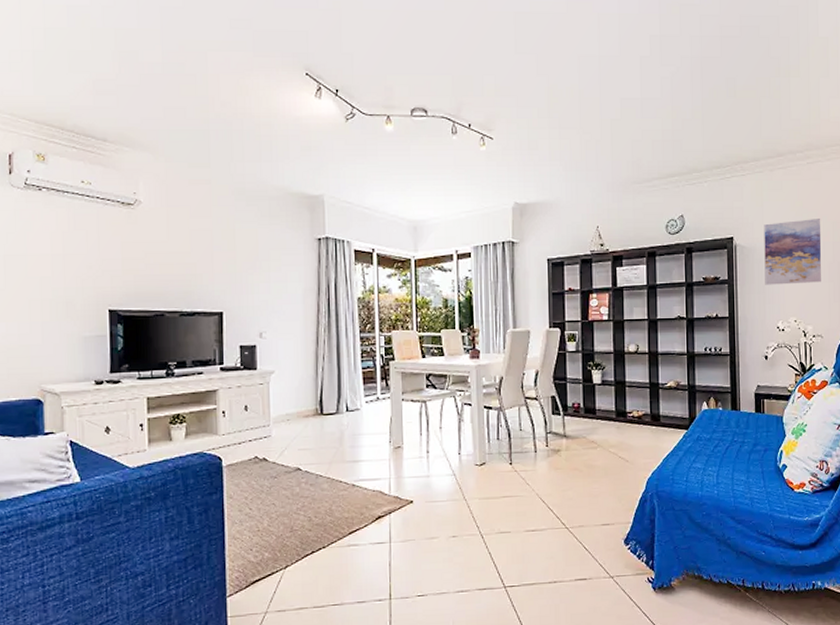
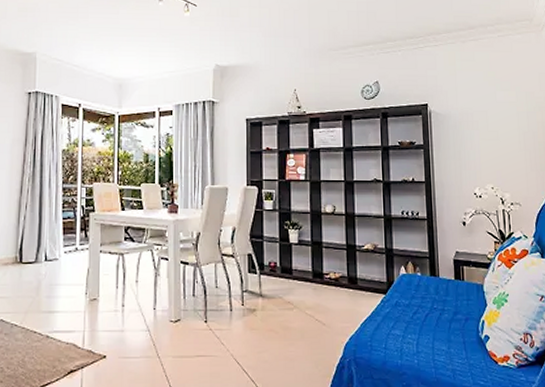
wall art: present [764,219,822,285] -> none [457,89,517,152]

